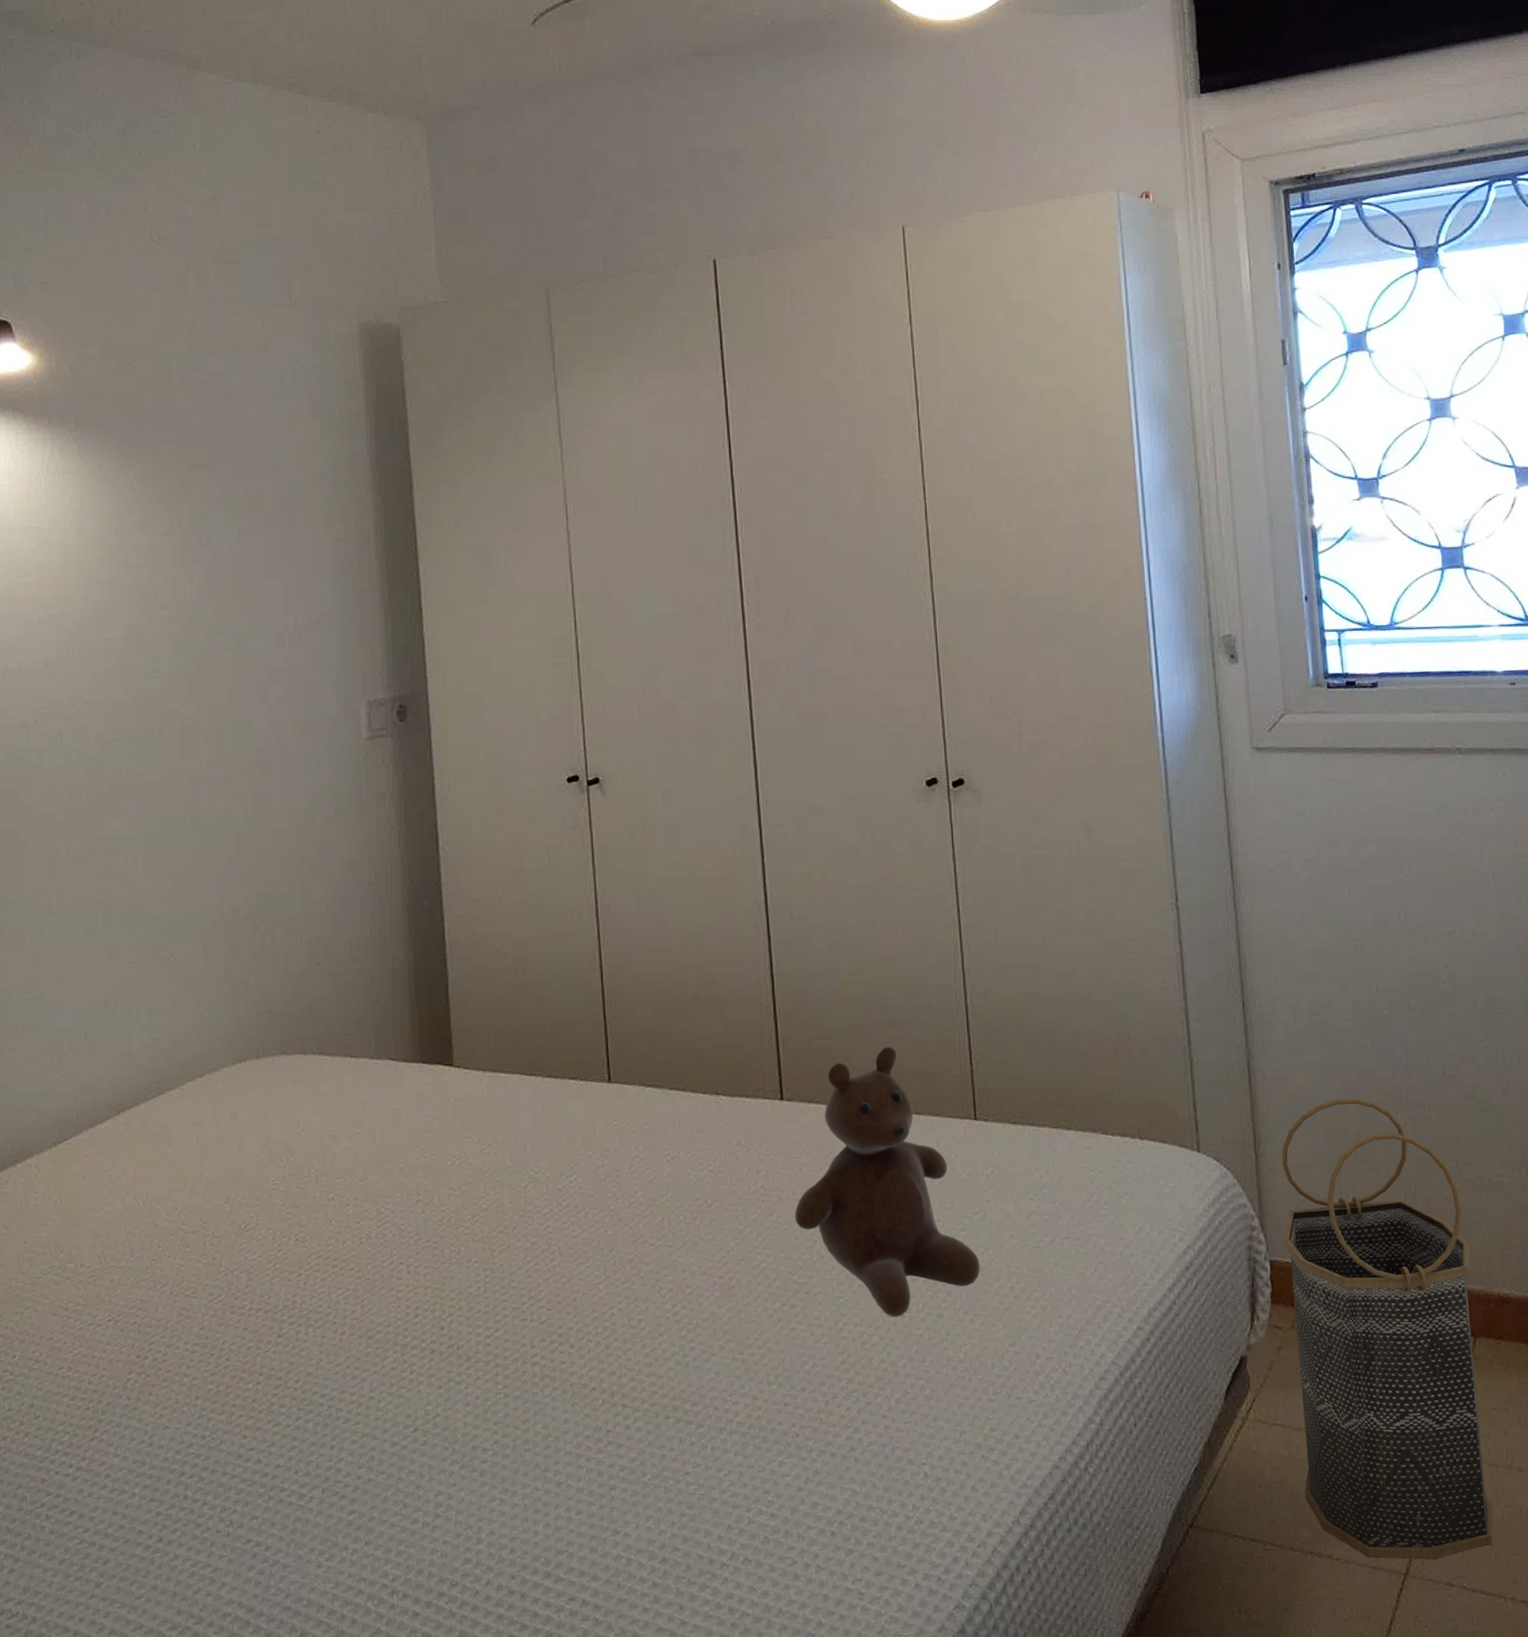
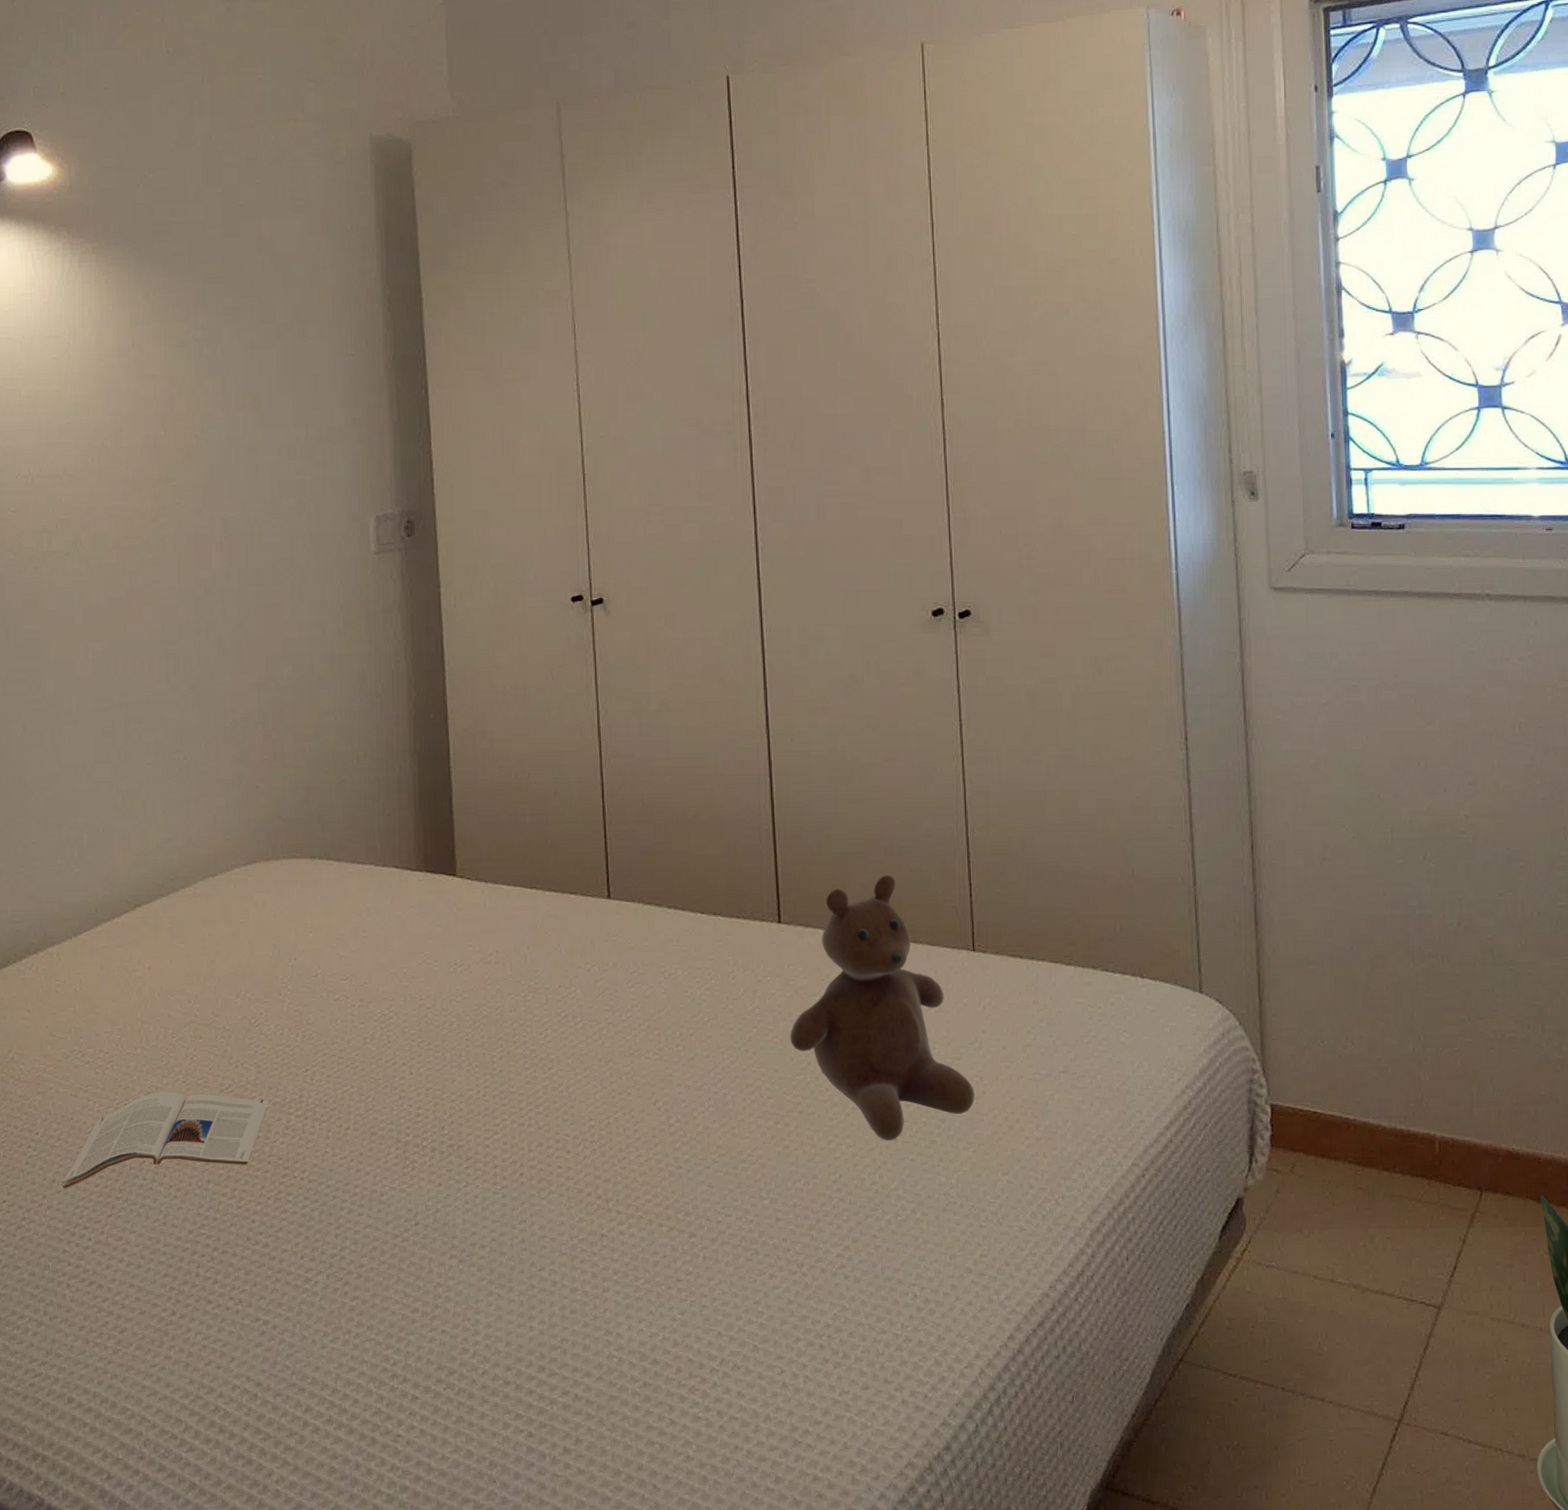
magazine: none [41,1304,262,1415] -> present [62,1091,270,1190]
basket: present [1281,1098,1493,1560] -> none [1285,946,1492,1409]

